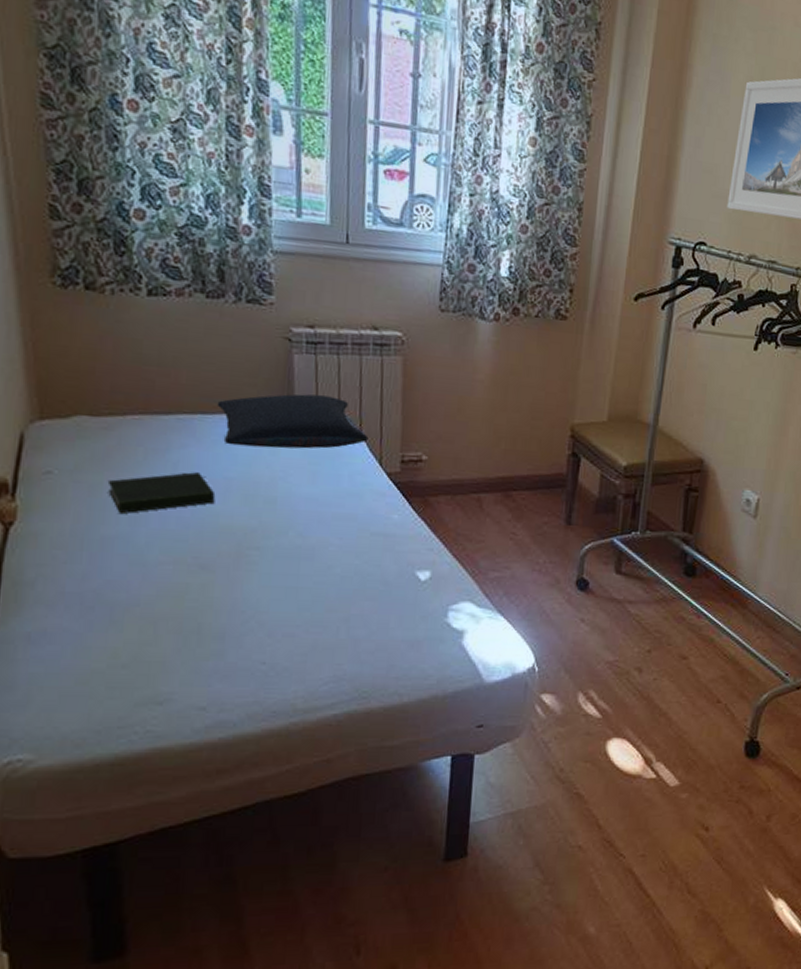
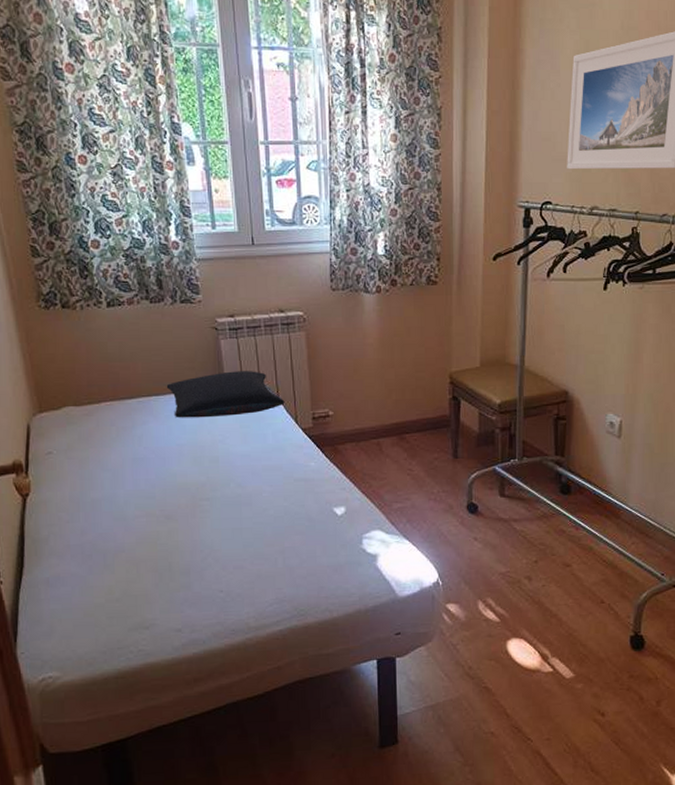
book: present [107,472,216,515] -> none [92,443,172,481]

